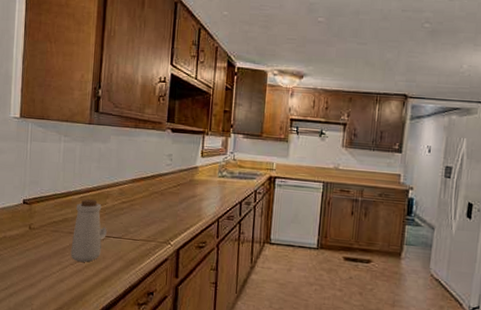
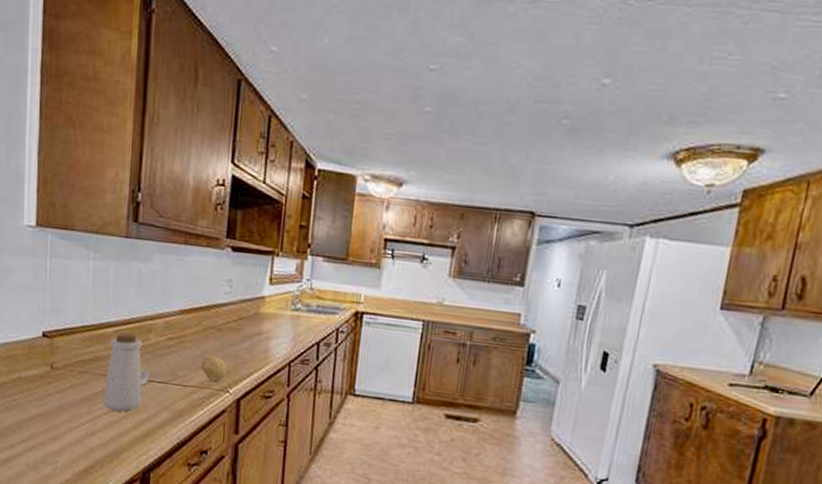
fruit: none [147,210,169,236] -> present [200,350,227,382]

